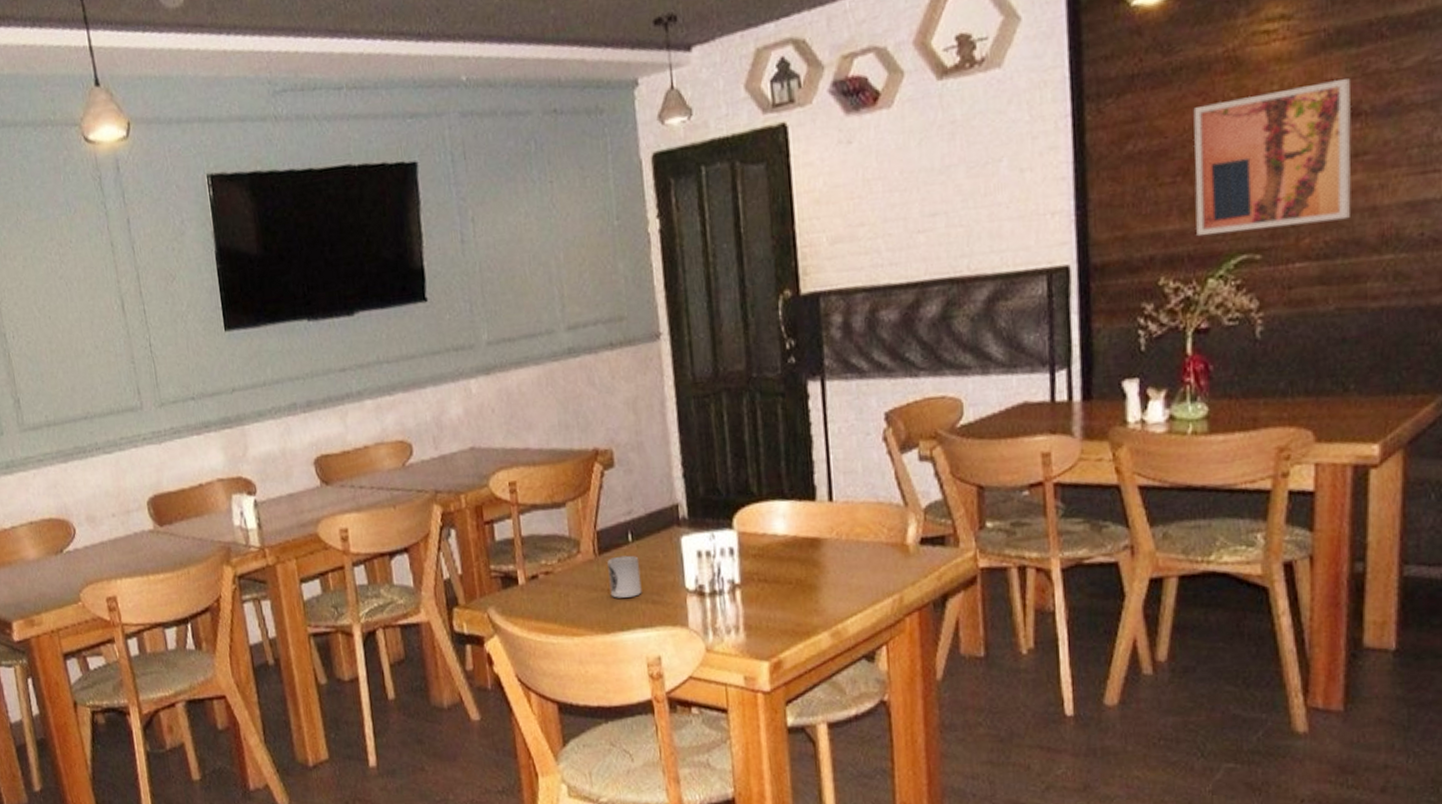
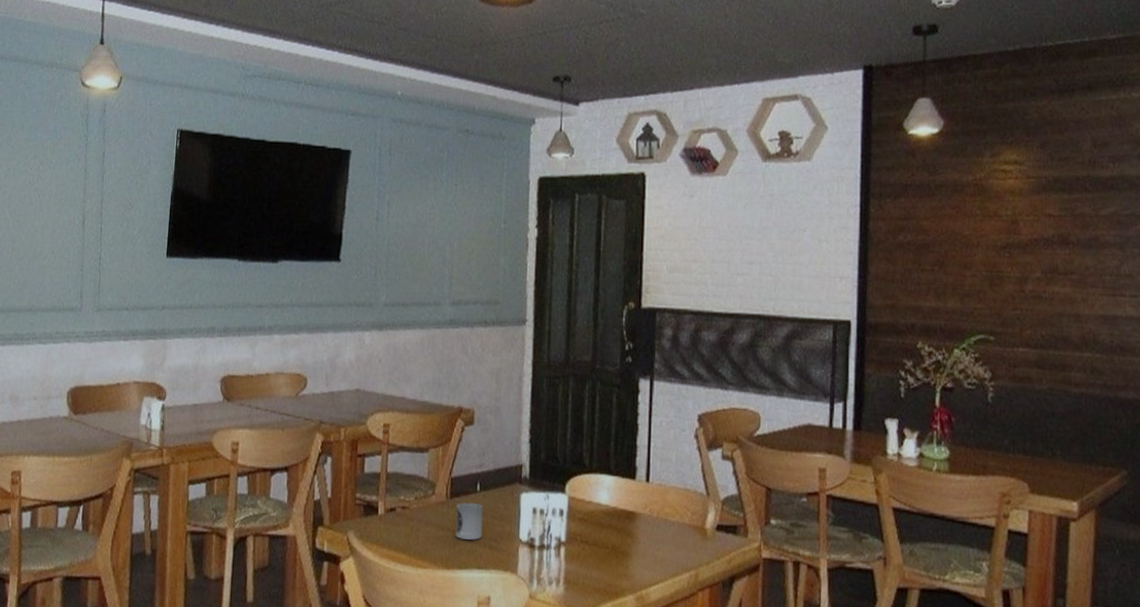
wall art: present [1193,79,1352,236] -> none [947,215,1064,321]

